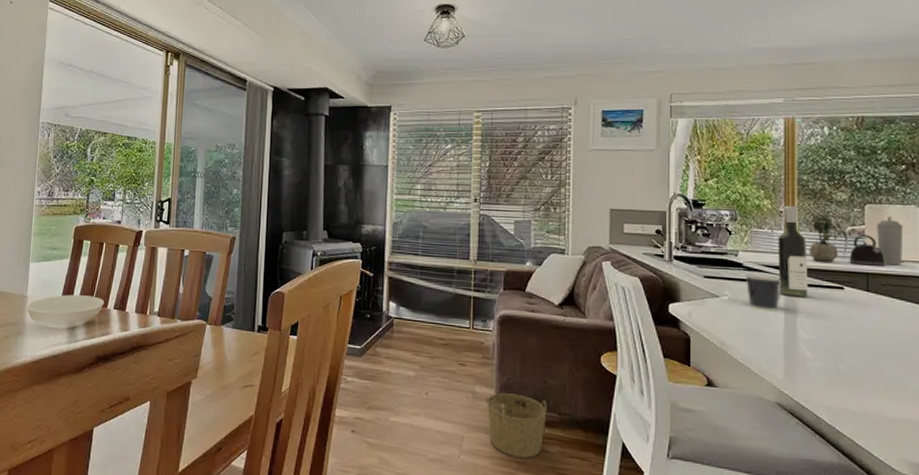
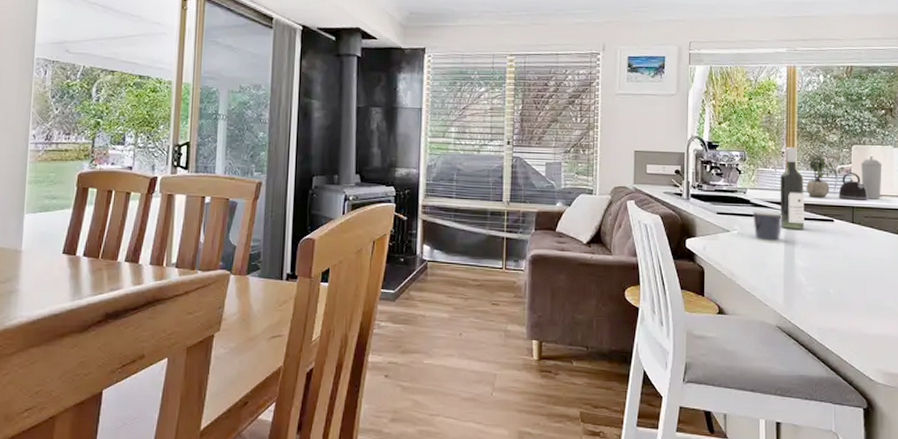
bowl: present [26,294,105,330] -> none [21,247,114,286]
basket: present [486,393,547,459] -> none [518,330,576,392]

